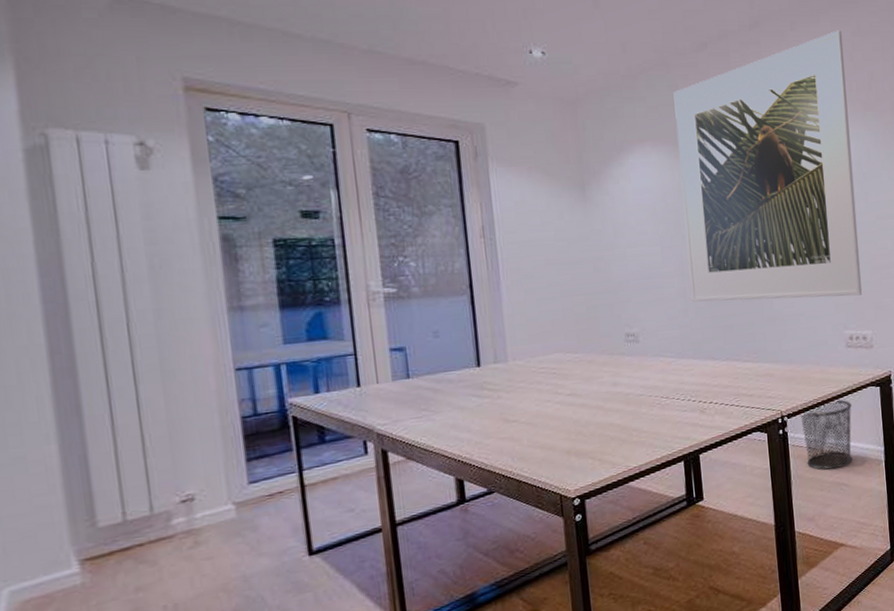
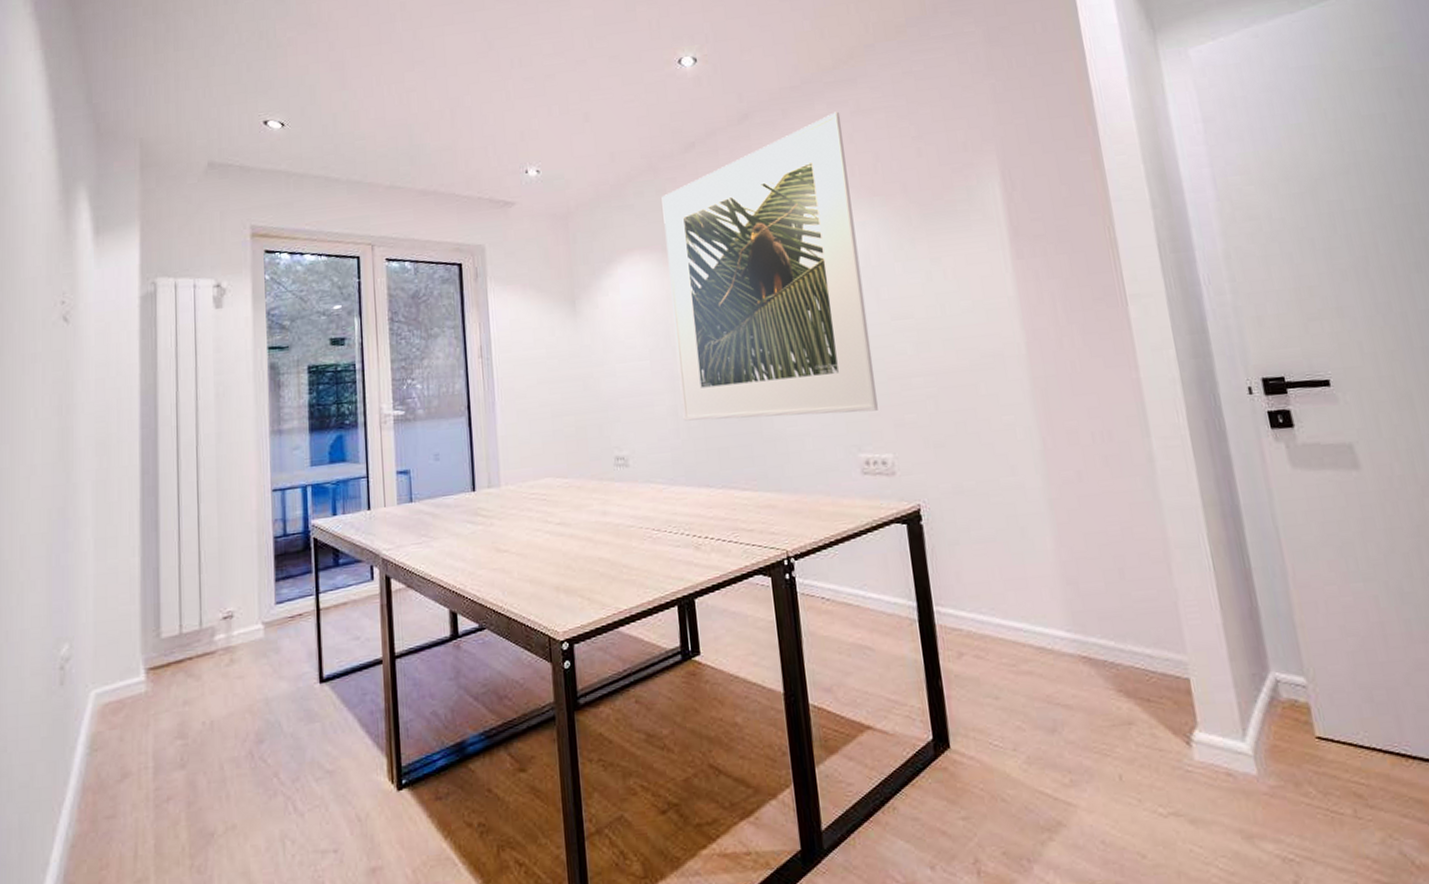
waste bin: present [800,399,853,470] -> none [809,538,877,628]

